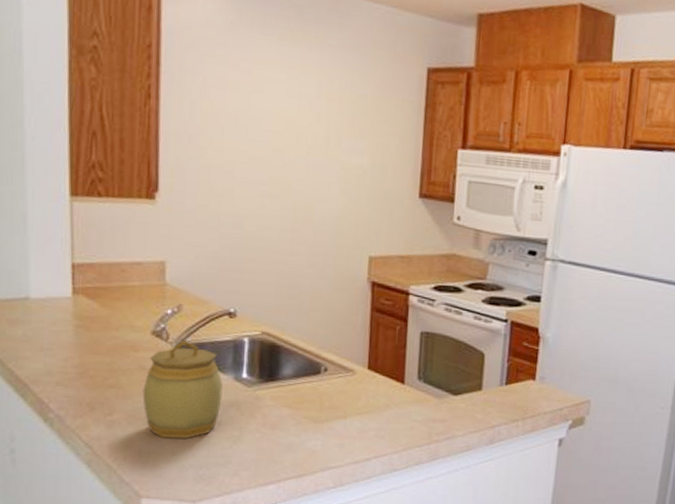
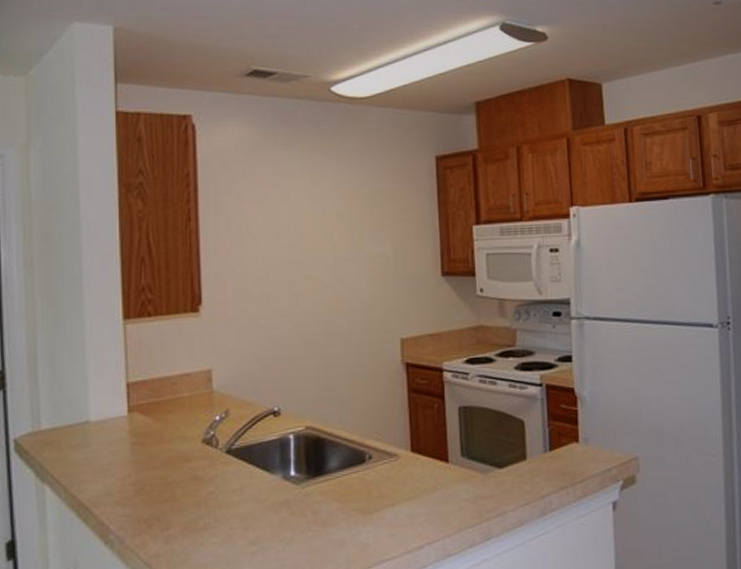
jar: present [142,340,223,438] -> none [196,444,273,548]

